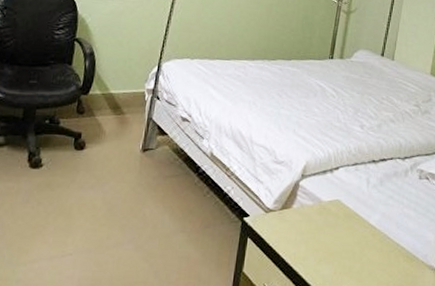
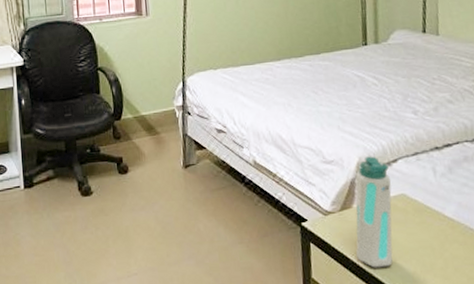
water bottle: none [287,161,331,267] -> present [355,156,393,268]

